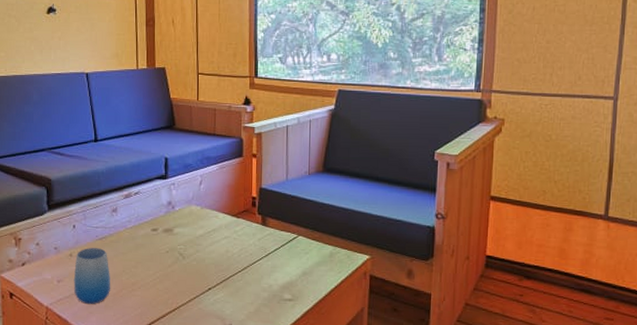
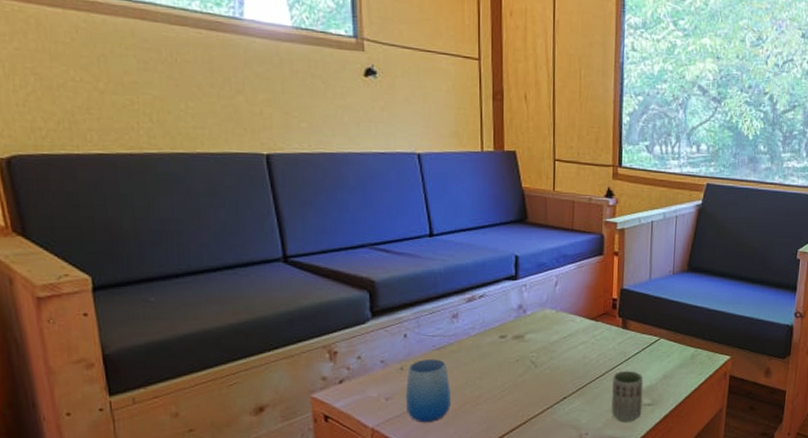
cup: none [253,265,284,316] -> present [611,370,644,422]

